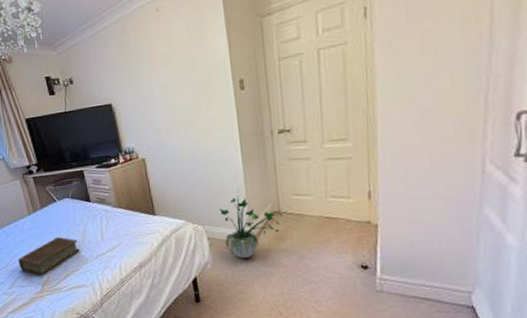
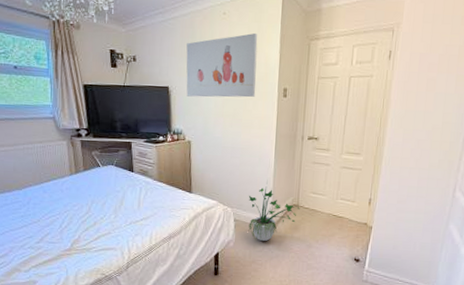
book: present [18,236,80,276] -> none [51,199,115,235]
wall art: none [122,23,208,111] -> present [186,32,258,98]

